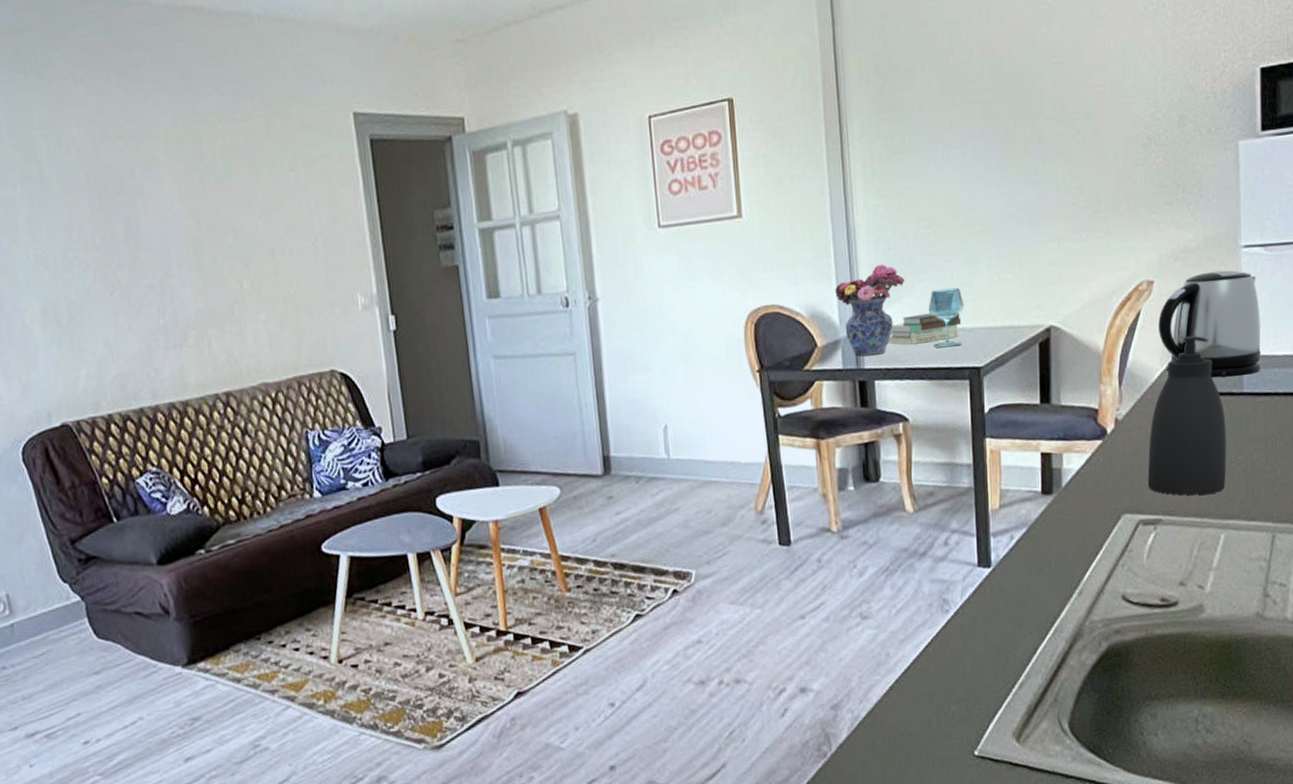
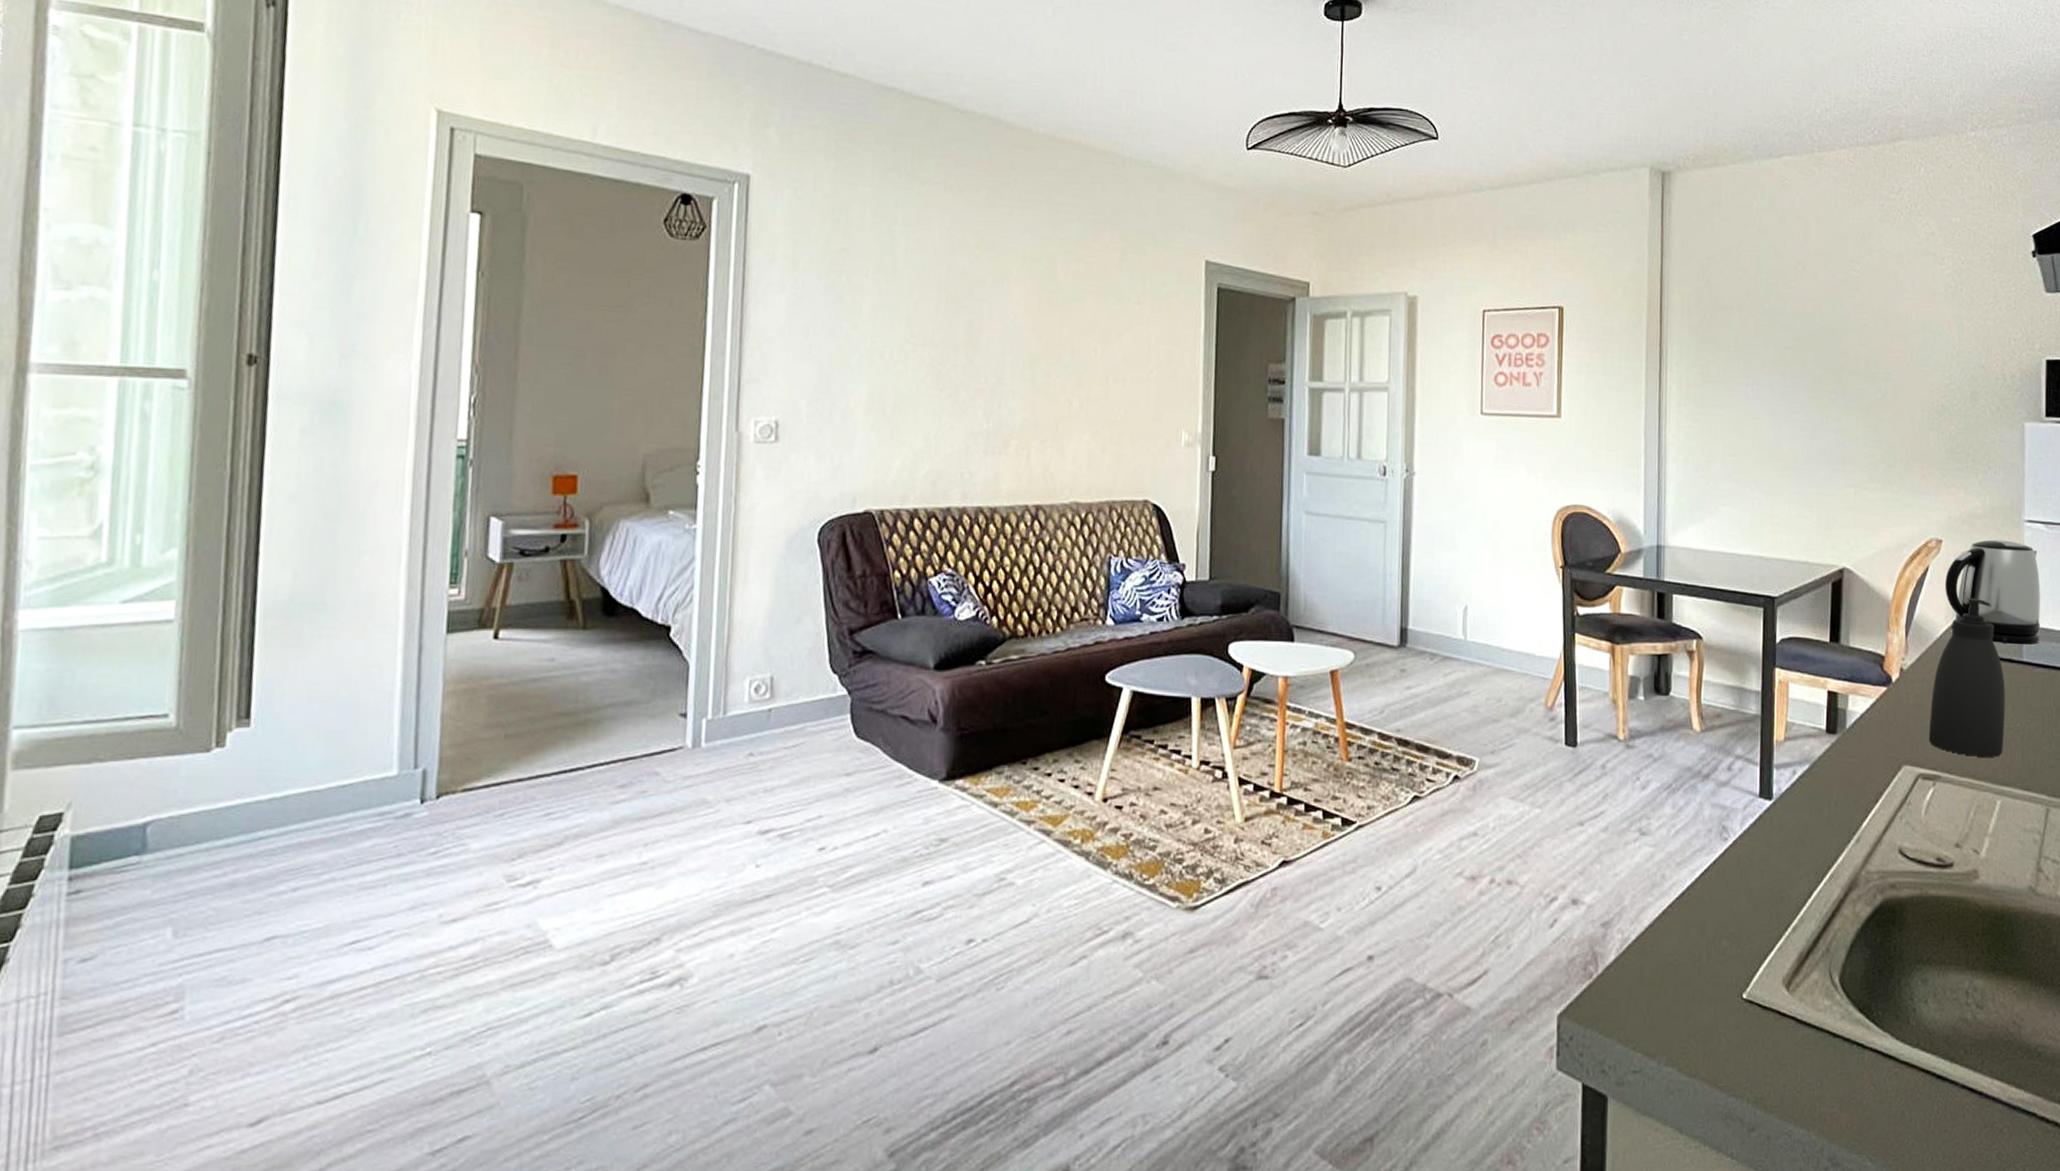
flower arrangement: present [835,265,905,357] -> none [1642,483,1710,571]
books: present [888,312,962,345] -> none [1688,536,1760,565]
wine glass: present [928,287,965,348] -> none [1729,515,1764,573]

